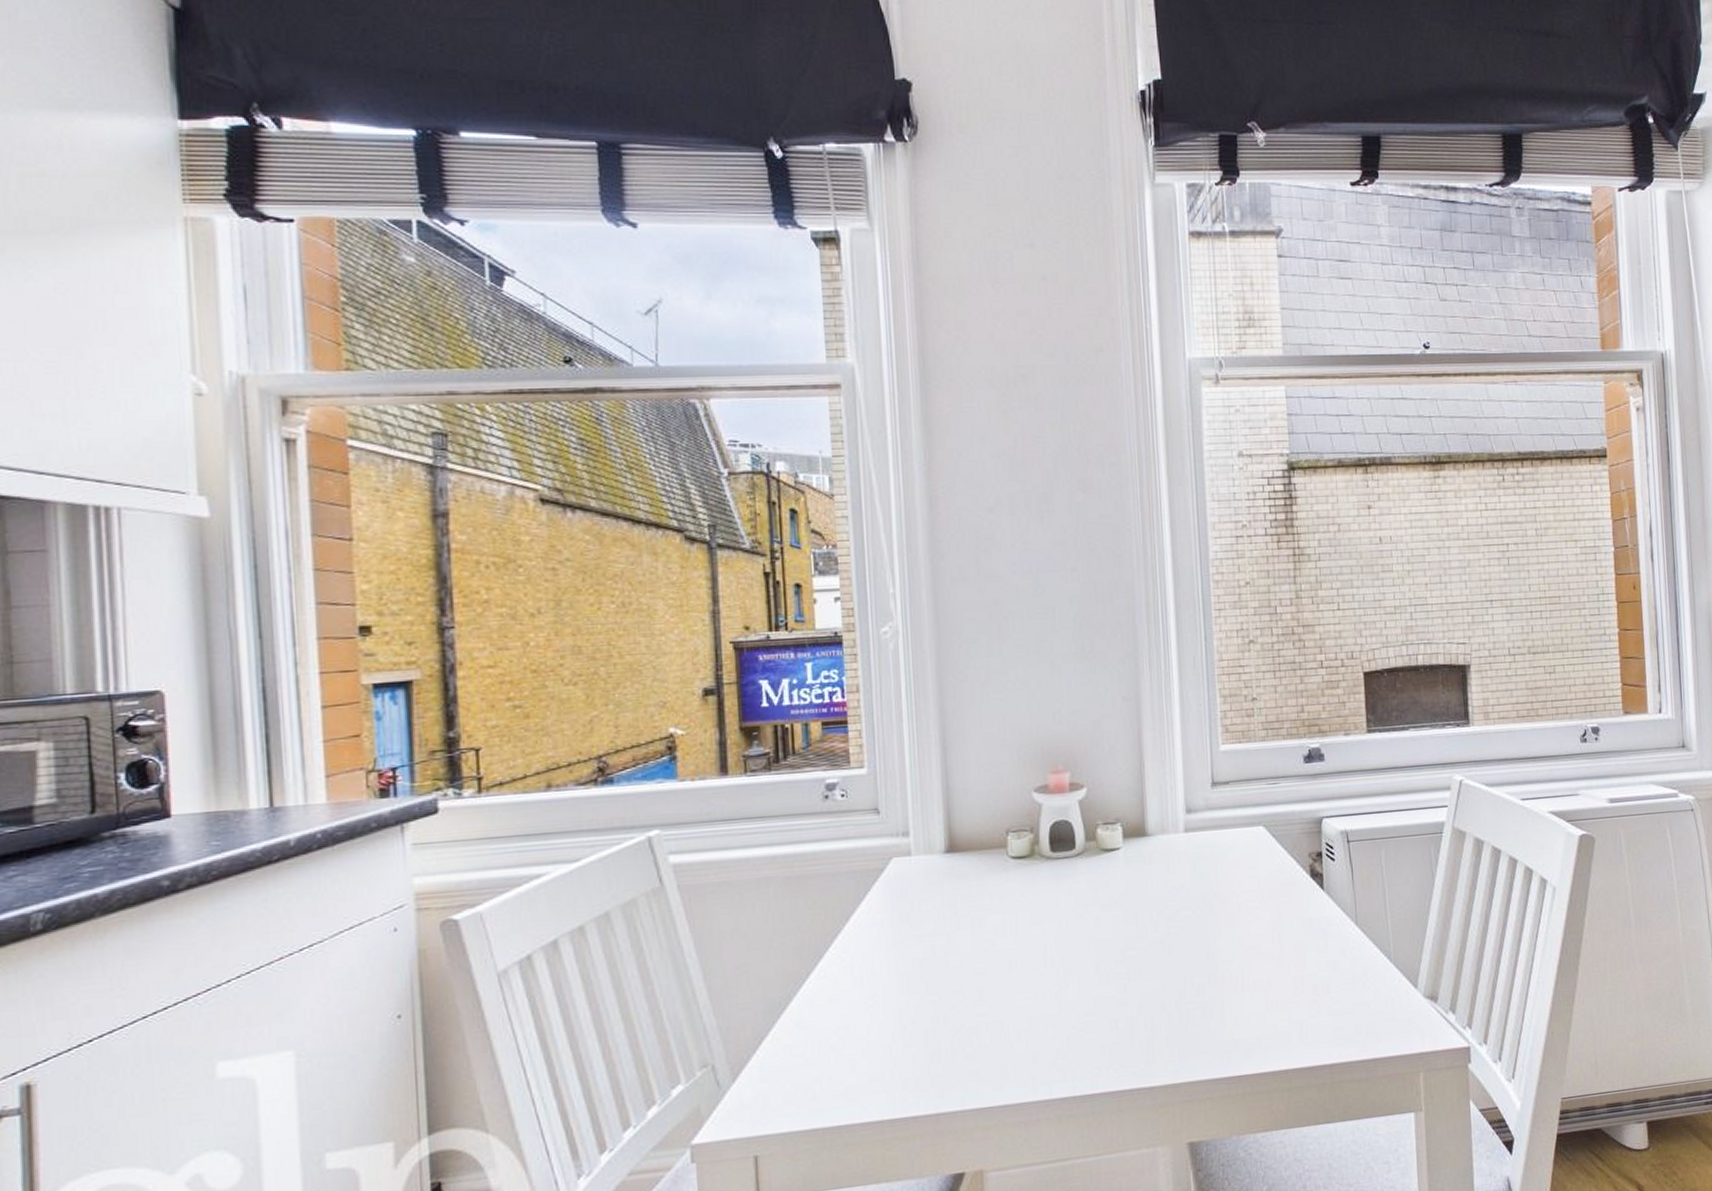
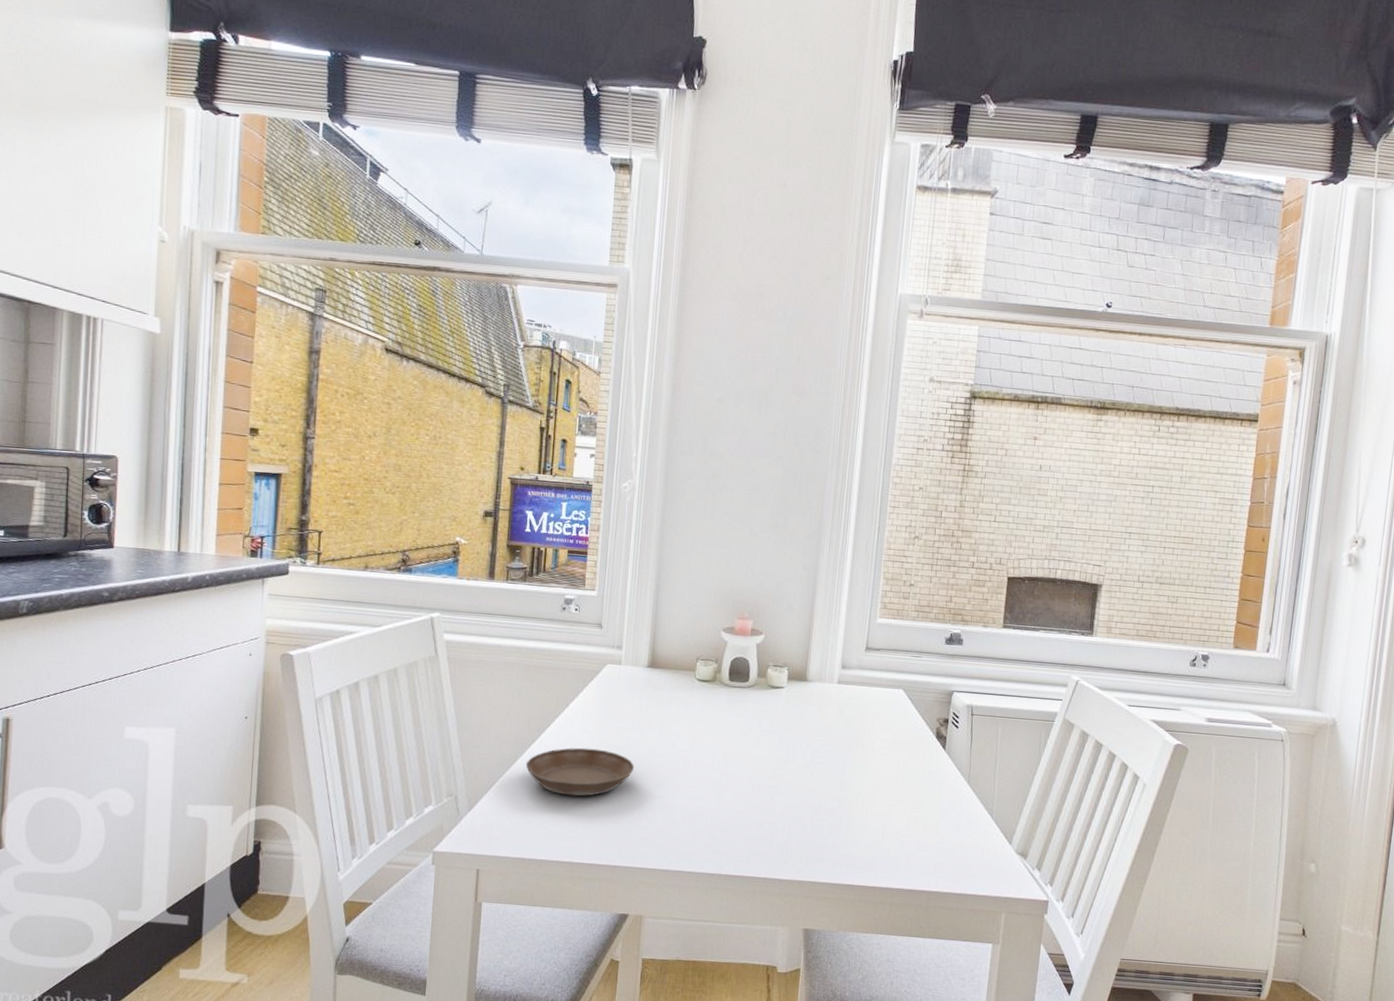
saucer: none [802,967,947,1036] -> present [525,747,635,797]

